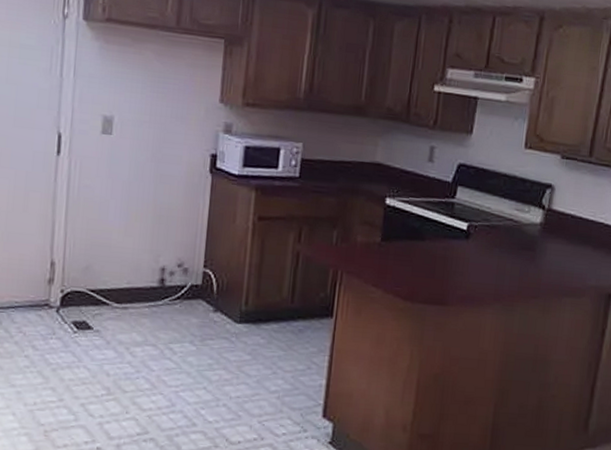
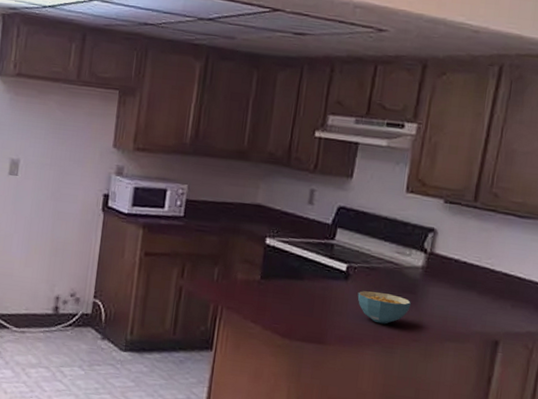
cereal bowl: none [478,249,530,283] -> present [357,291,411,325]

